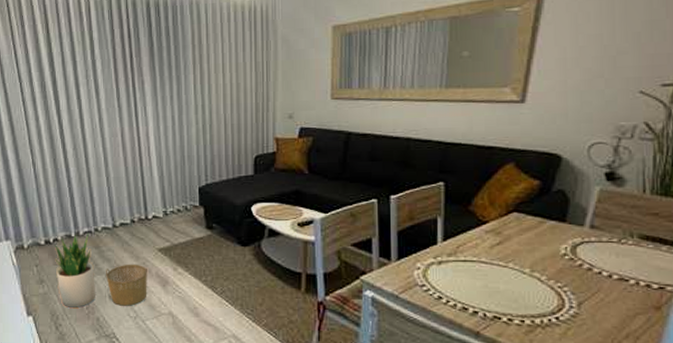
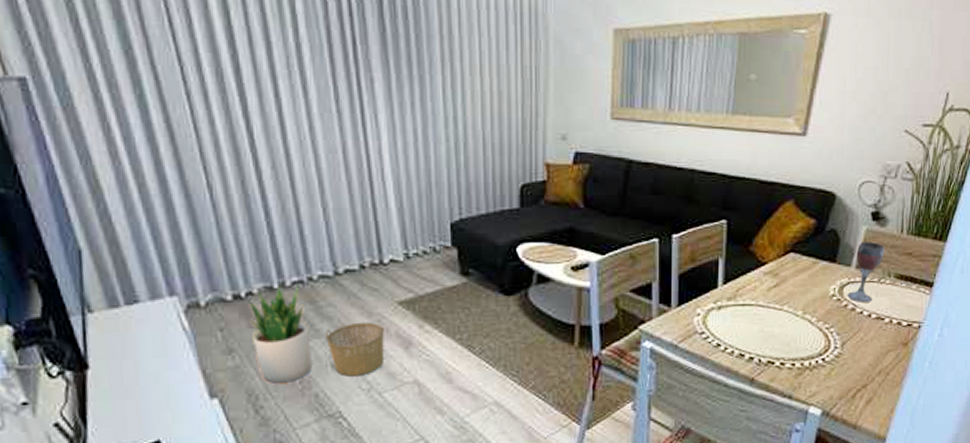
cup: none [581,202,624,262] -> present [847,242,885,302]

